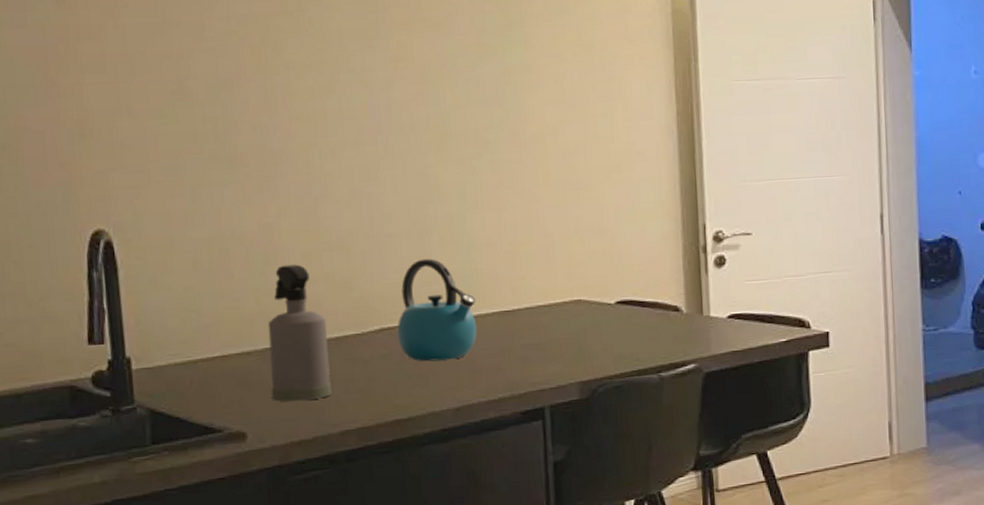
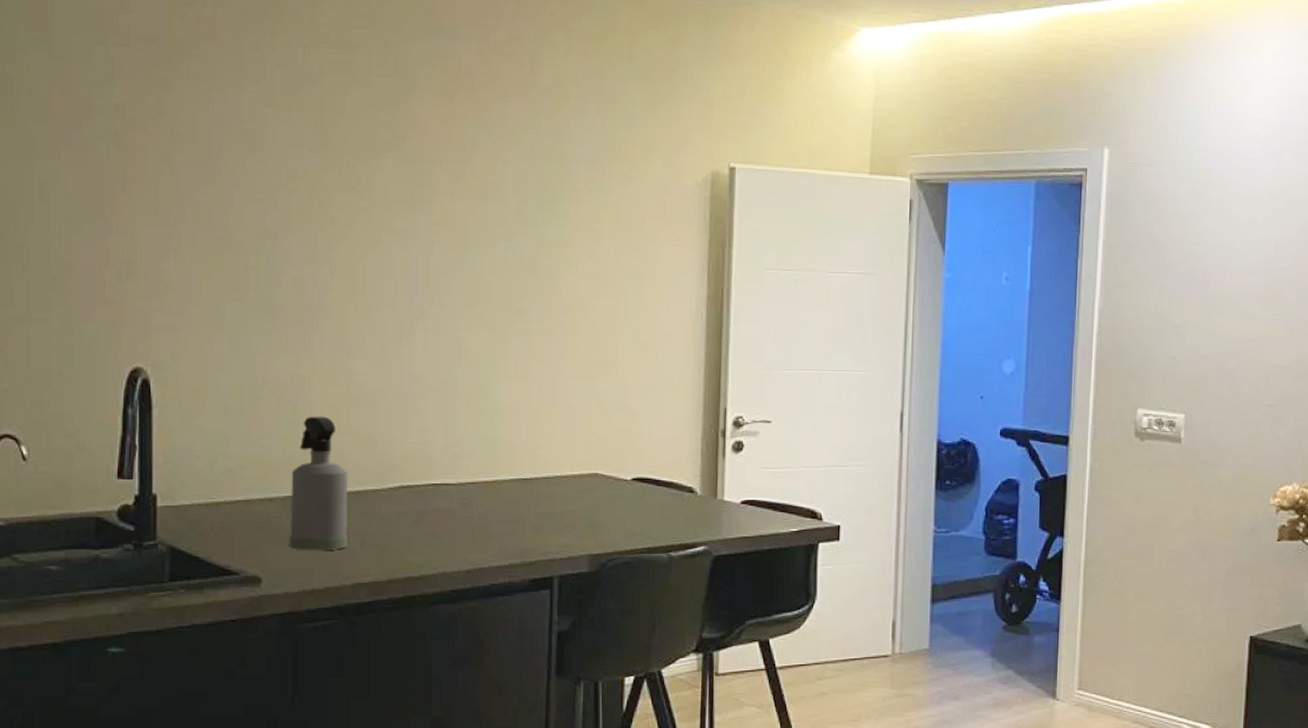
kettle: present [397,258,477,362] -> none [416,421,496,523]

